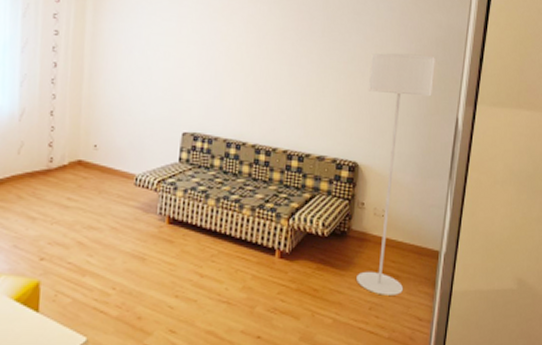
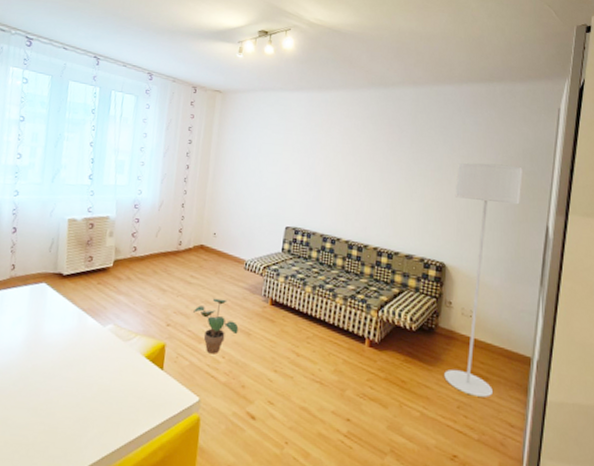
potted plant: none [73,222,131,287] -> present [193,298,239,354]

